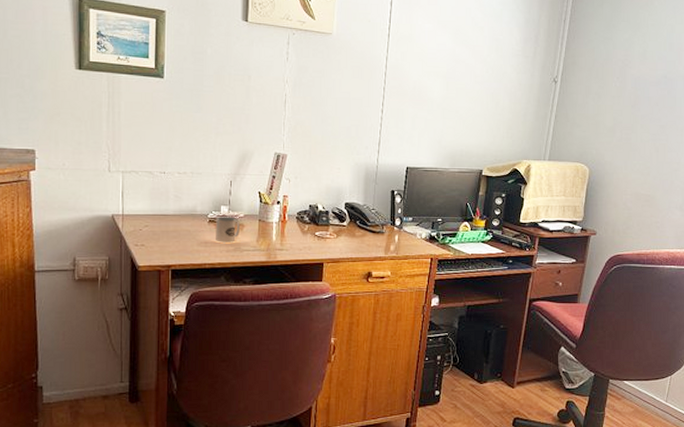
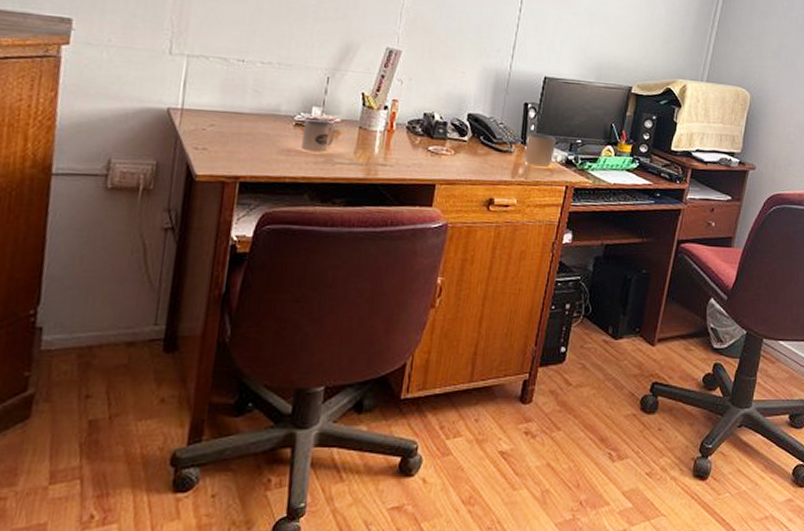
mug: none [394,215,421,244] -> present [524,132,557,168]

